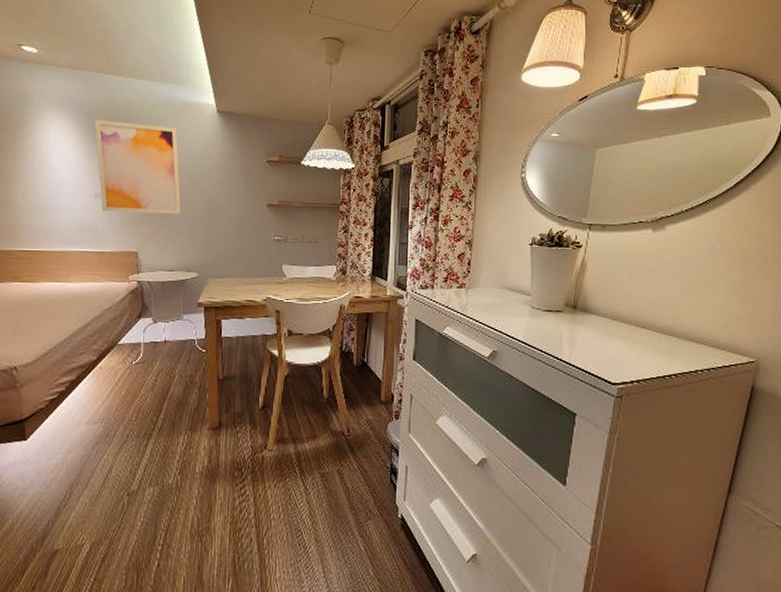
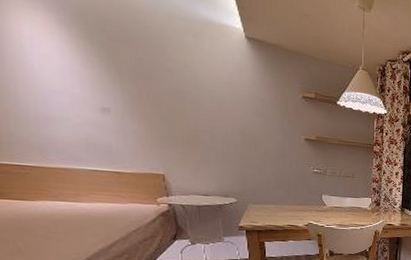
wall art: present [94,119,181,214] -> none [87,20,212,140]

